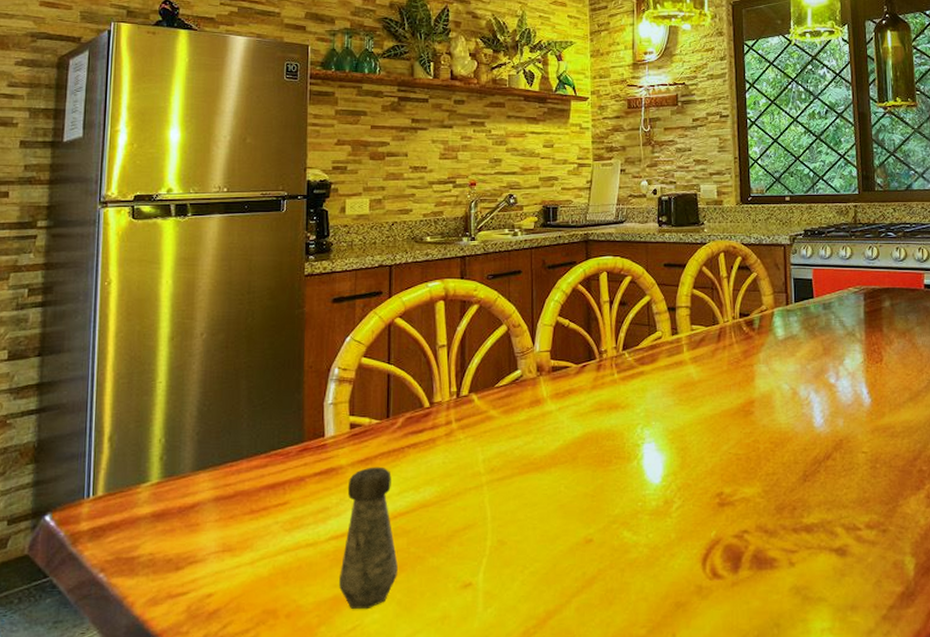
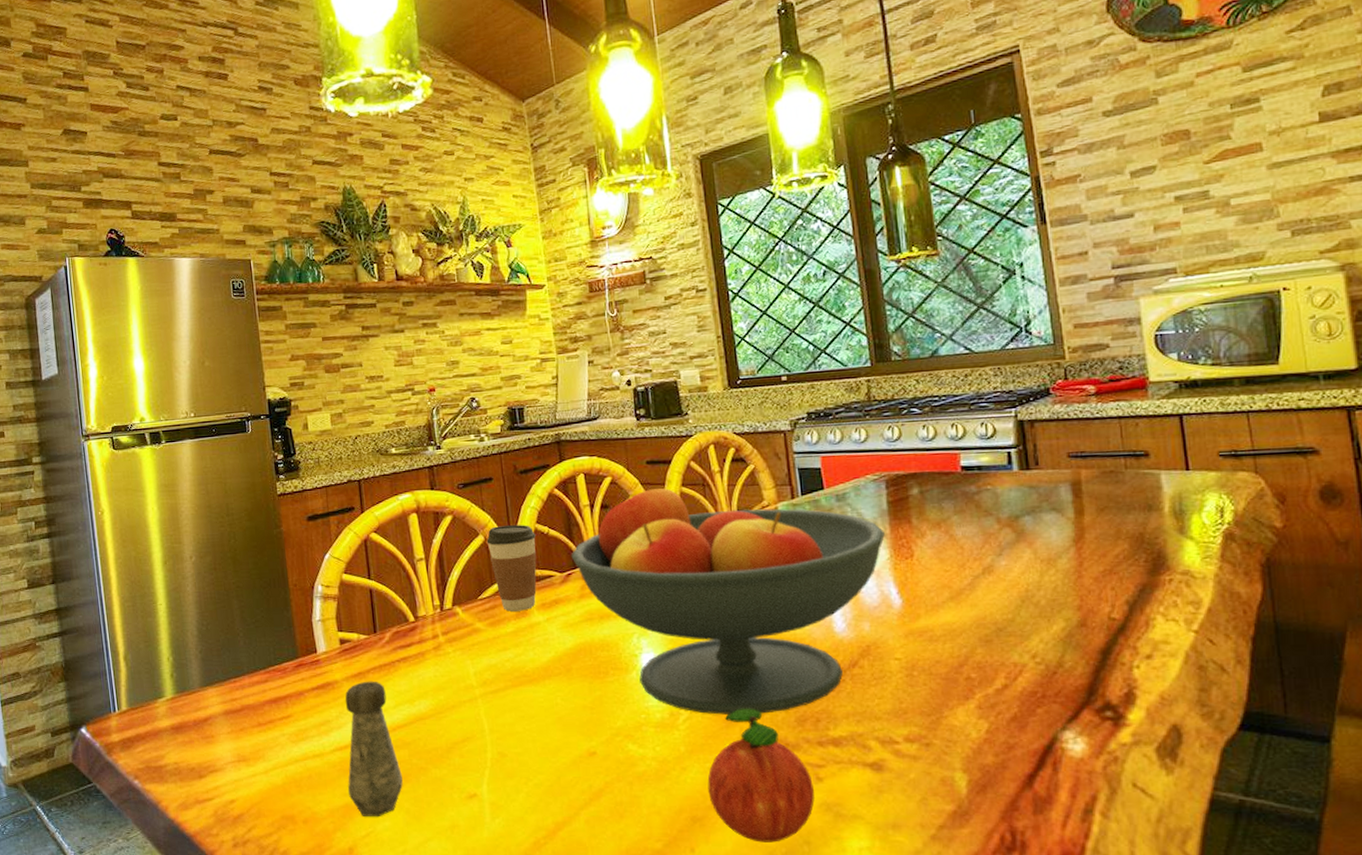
coffee cup: none [509,317,556,400] -> present [486,525,537,612]
fruit bowl: none [587,289,861,503] -> present [571,488,885,715]
apple: none [693,497,786,626] -> present [707,709,815,842]

